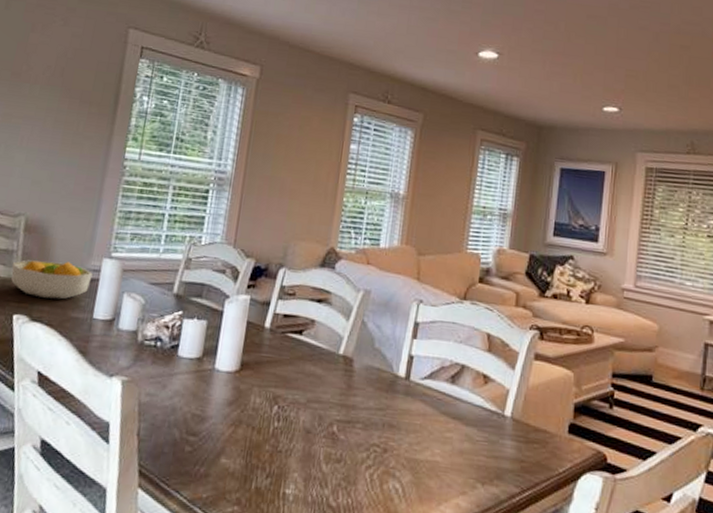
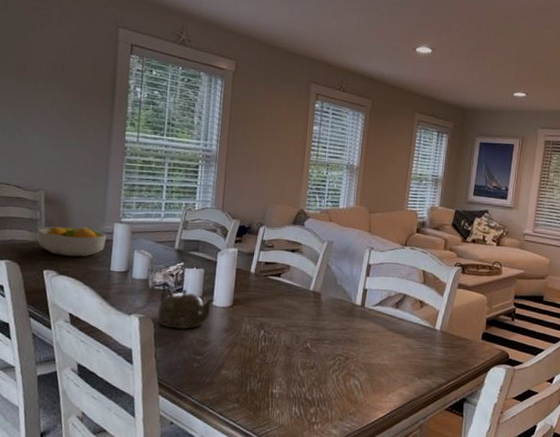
teapot: none [144,342,218,400] -> present [157,287,215,330]

